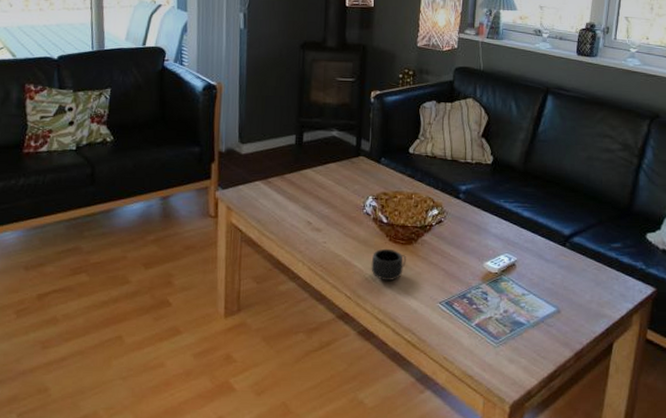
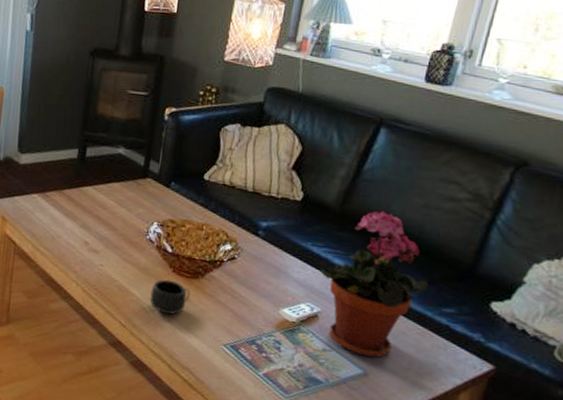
potted plant: none [514,166,598,295] -> present [321,211,429,358]

